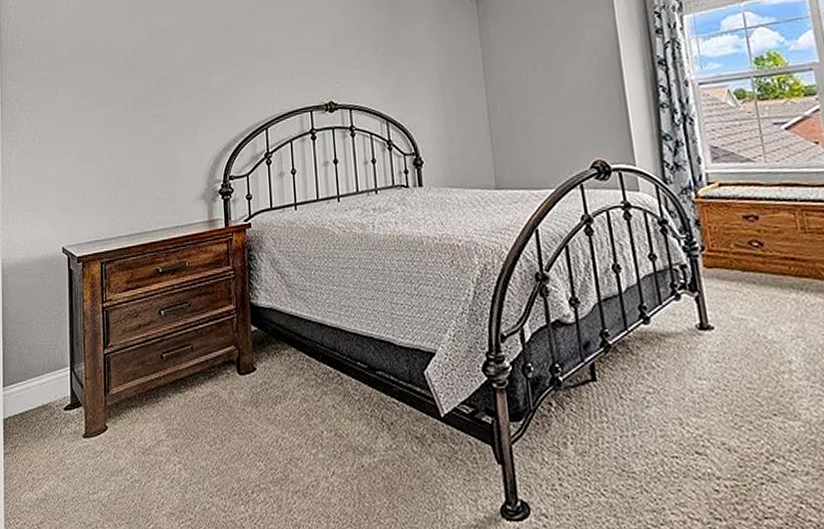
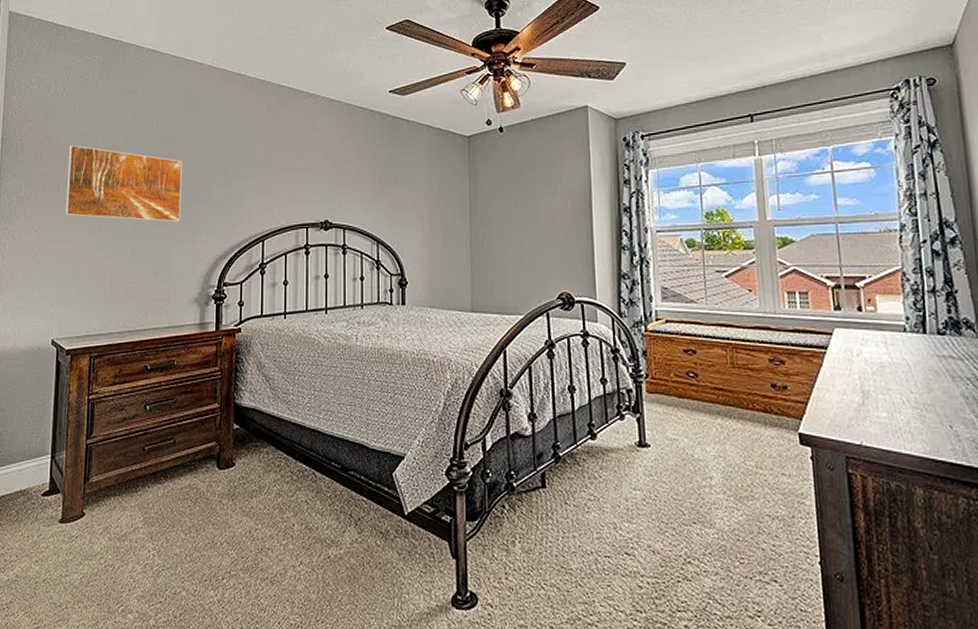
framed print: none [65,45,181,119] -> present [64,145,182,223]

